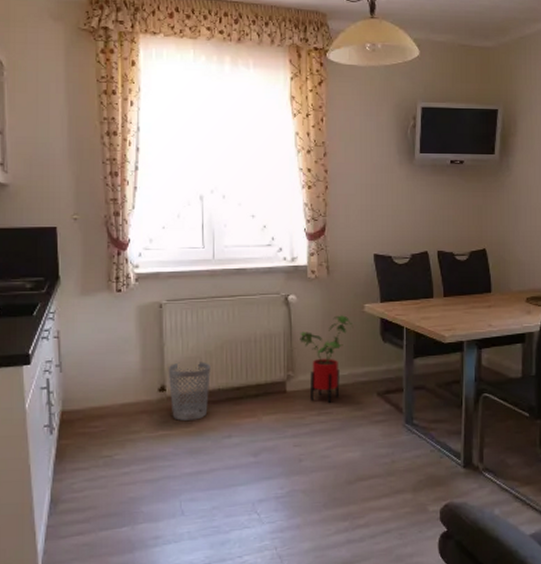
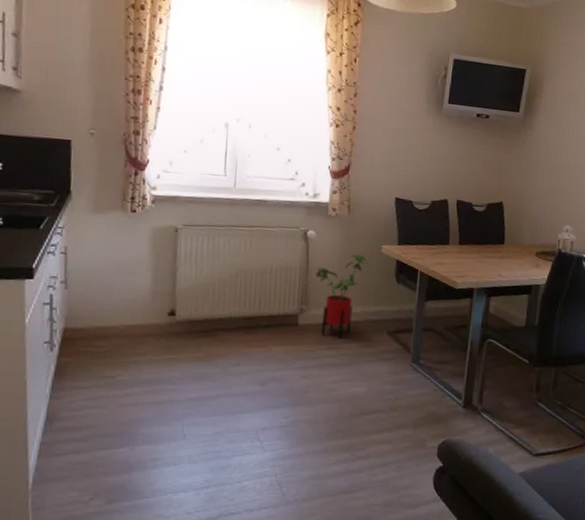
wastebasket: present [168,362,211,421] -> none [179,288,224,346]

